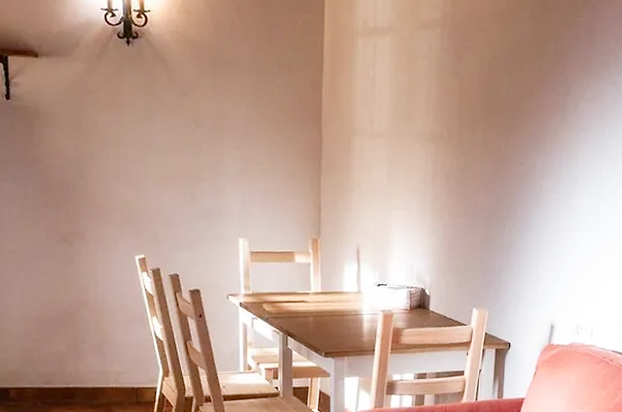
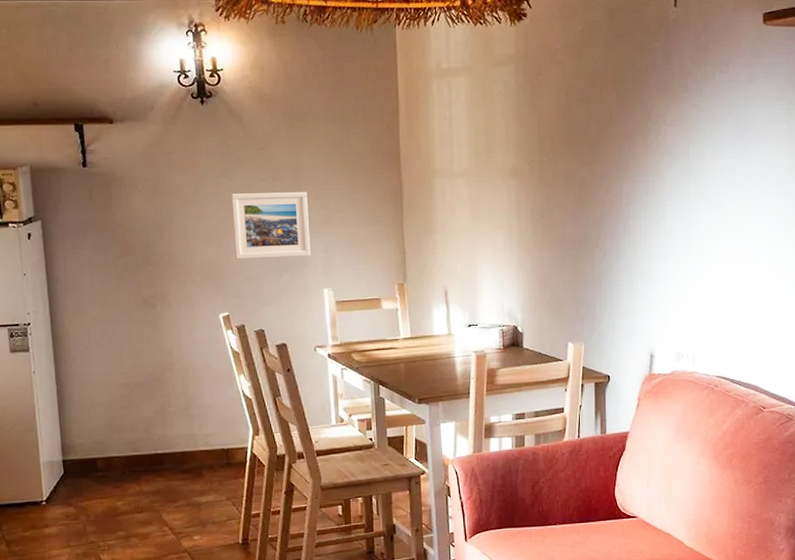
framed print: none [153,137,229,206] -> present [231,192,311,260]

